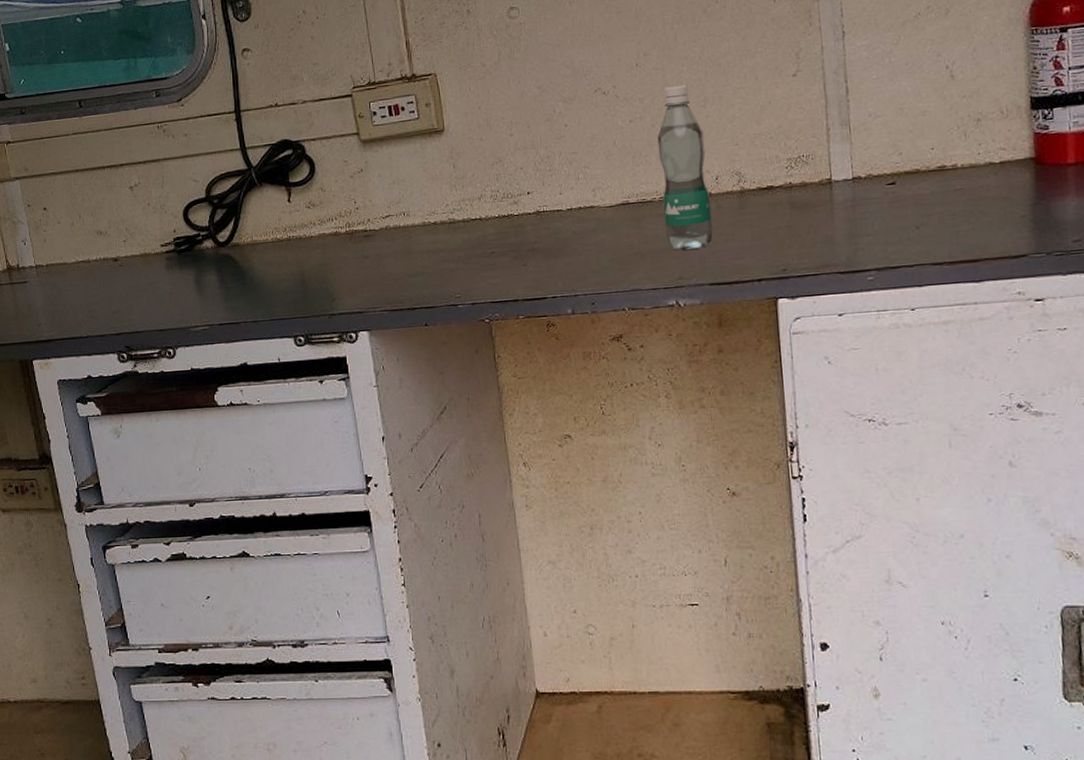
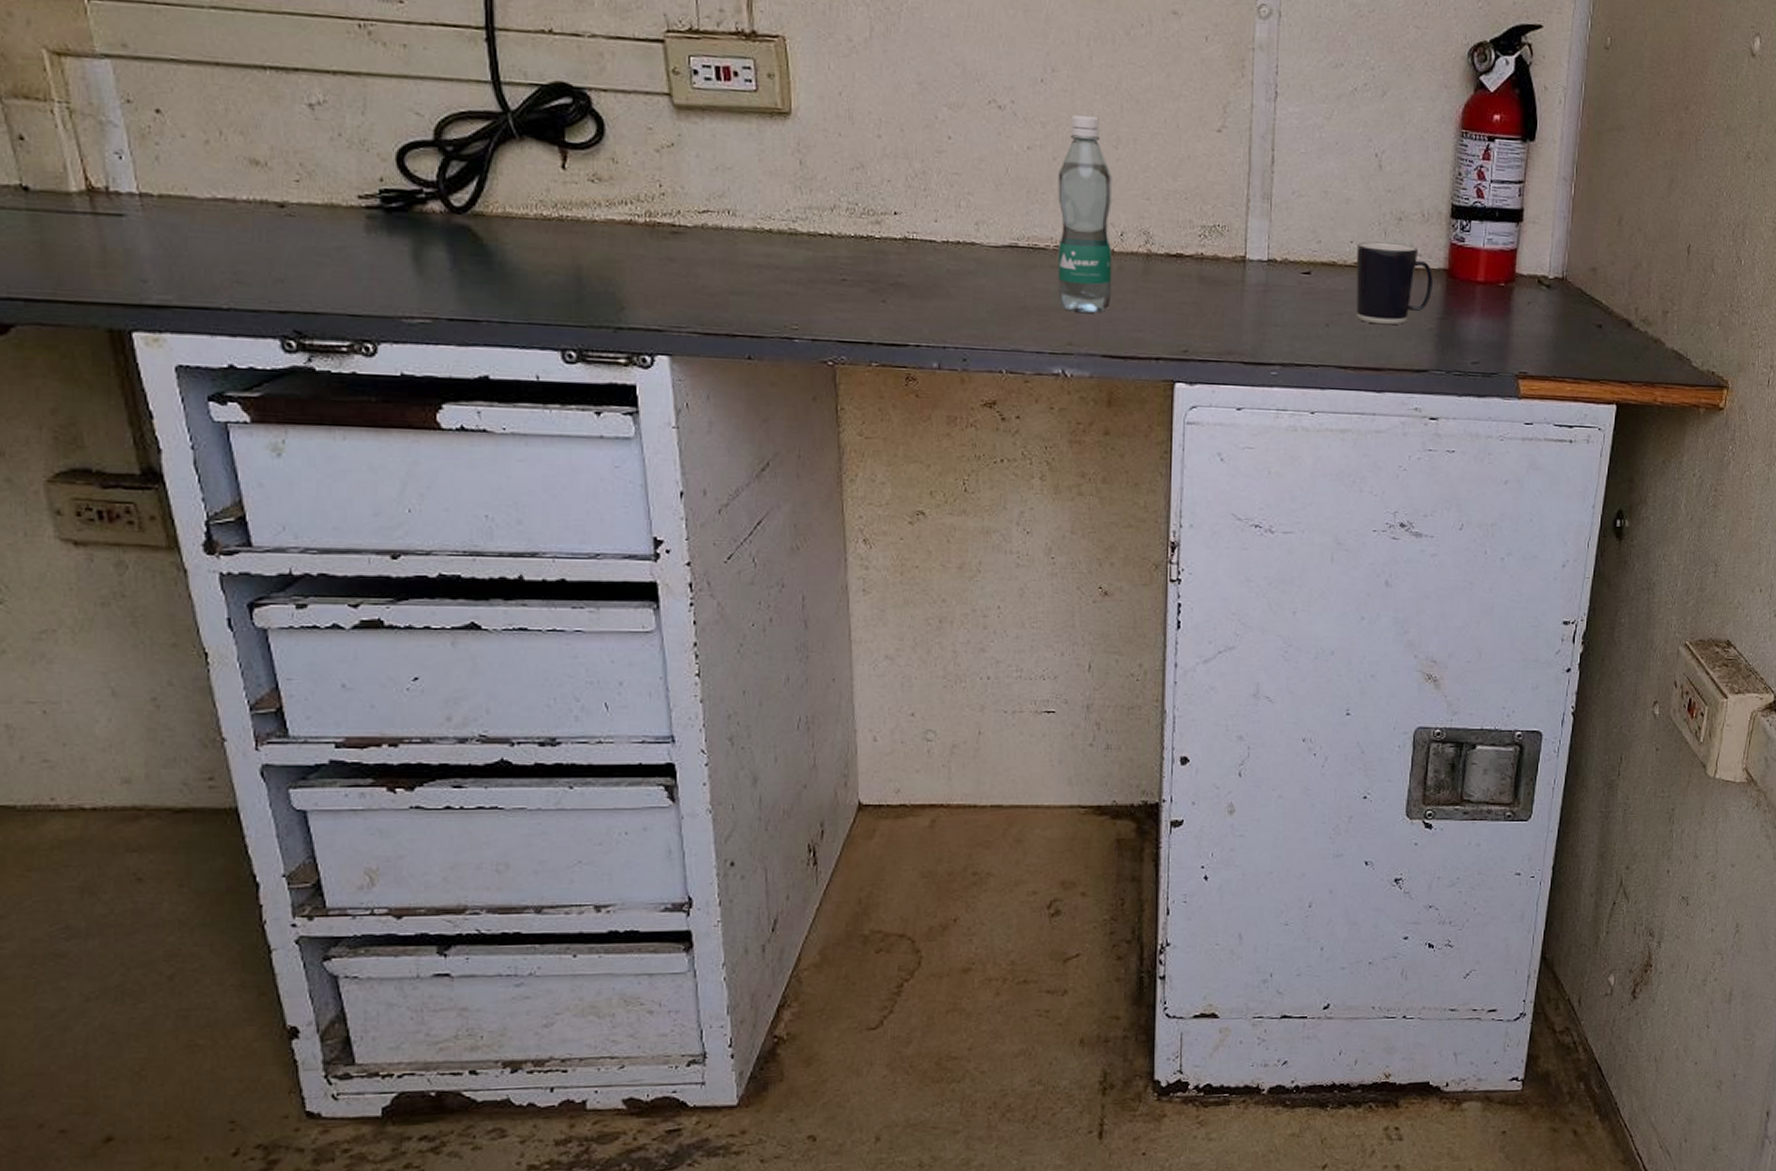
mug: none [938,141,1022,220] -> present [1356,241,1434,325]

